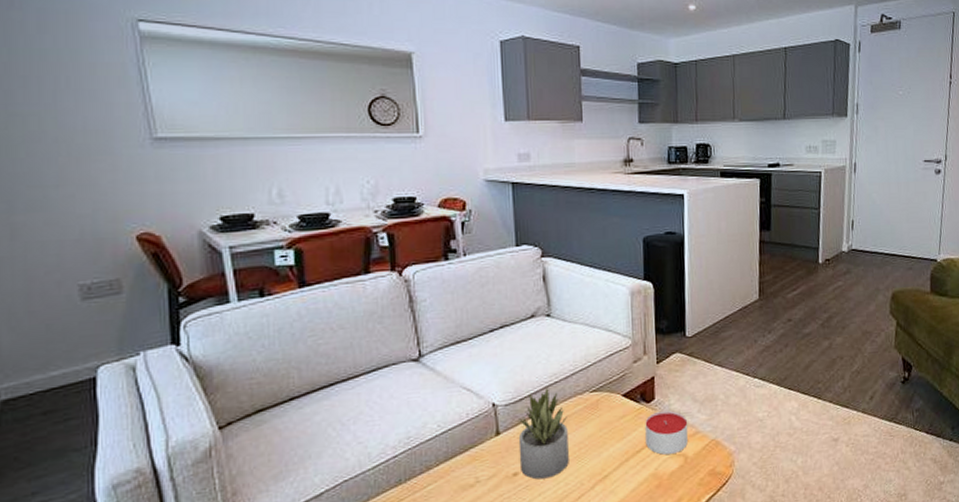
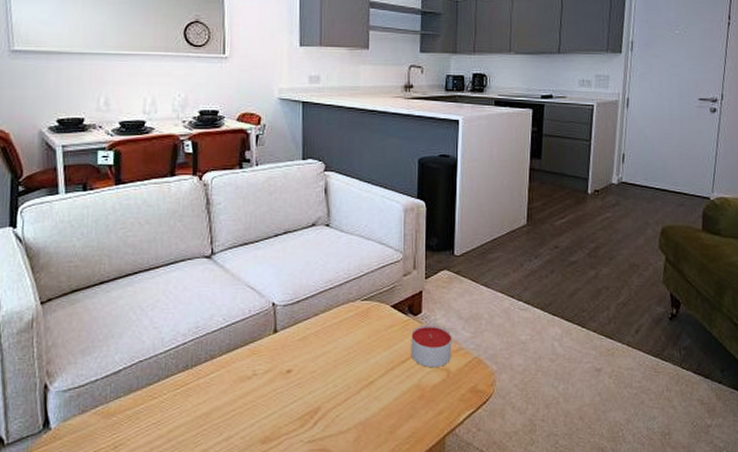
succulent plant: present [518,387,569,480] -> none [293,292,339,379]

